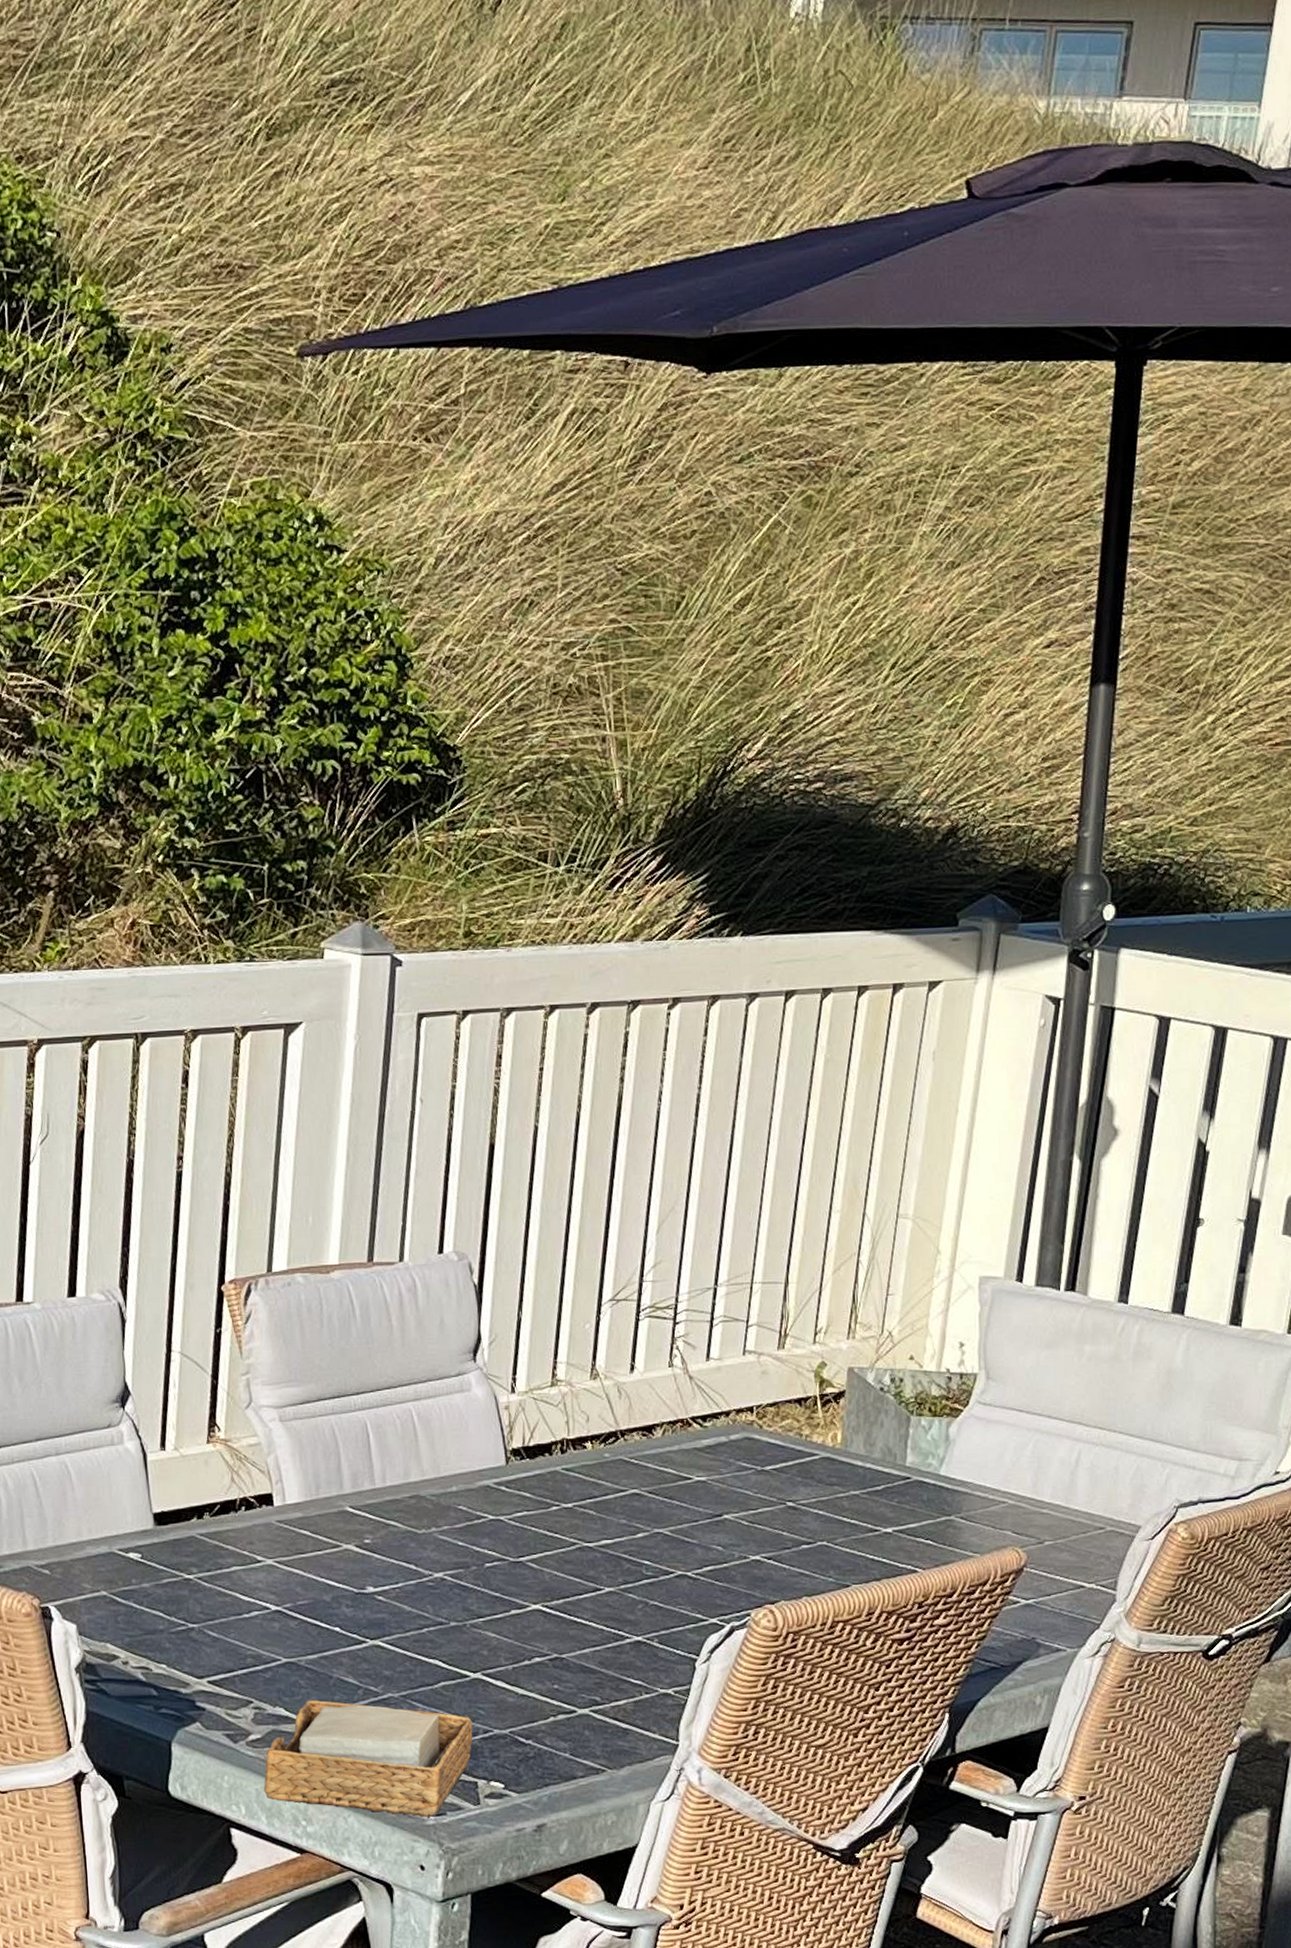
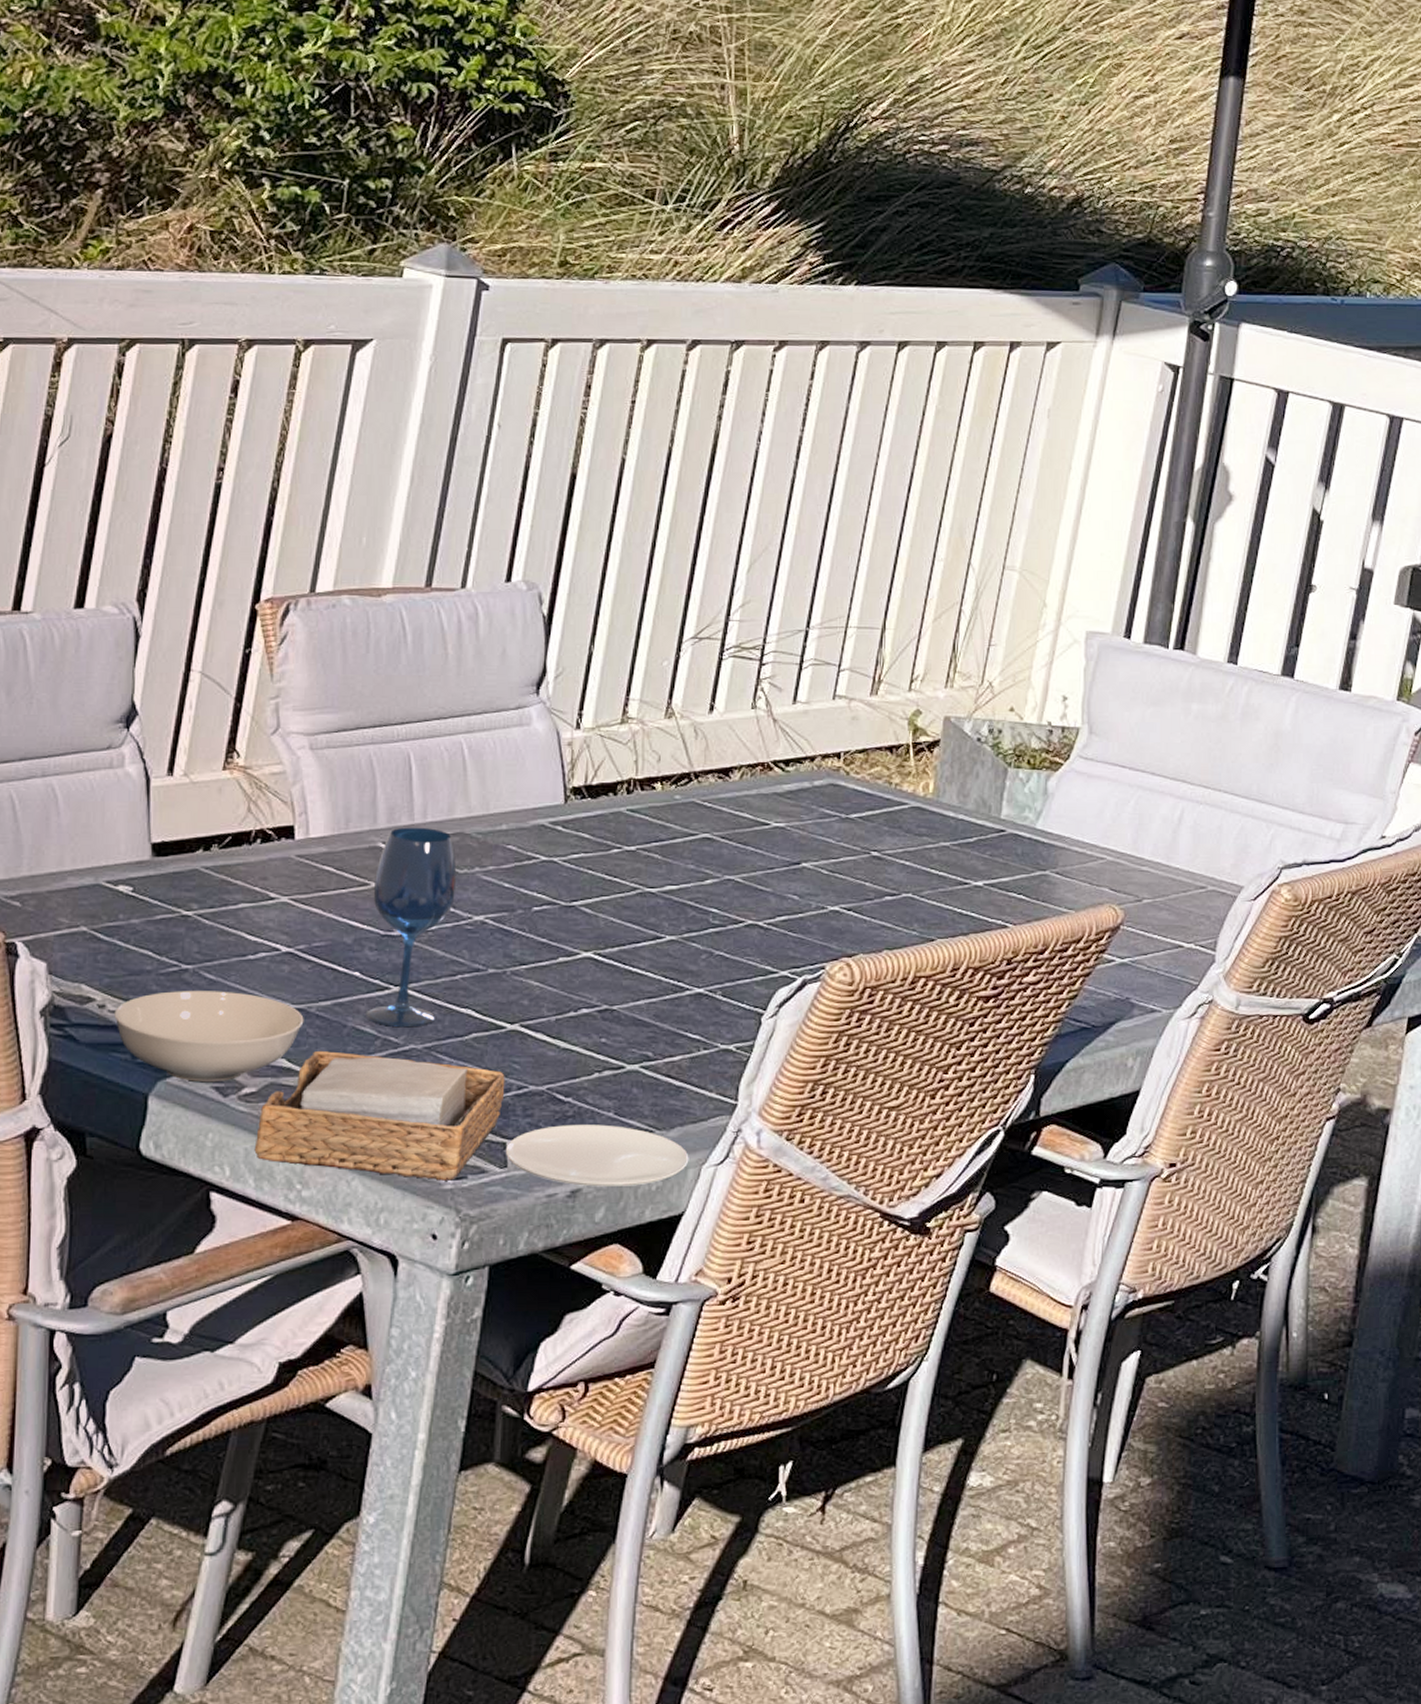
bowl: none [136,1647,296,1730] -> present [114,991,304,1083]
wineglass: none [345,1491,417,1678] -> present [365,827,457,1028]
plate: none [478,1764,639,1822] -> present [506,1124,689,1187]

